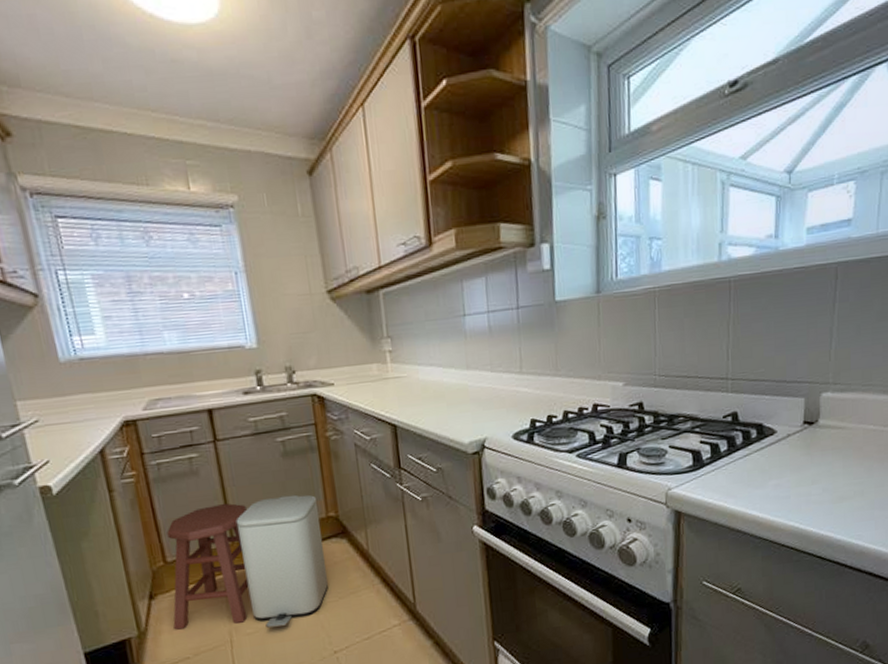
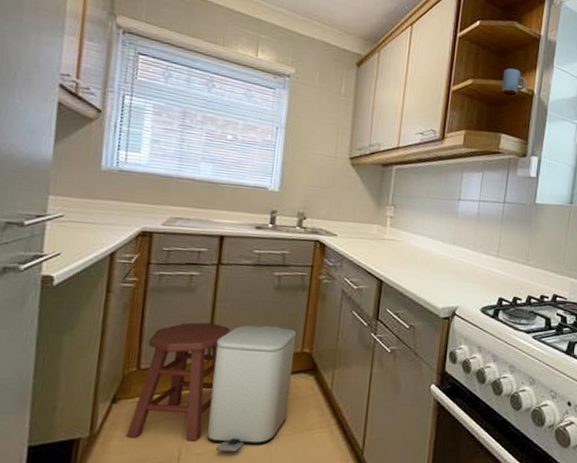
mug: none [488,135,519,172] -> present [502,68,526,96]

